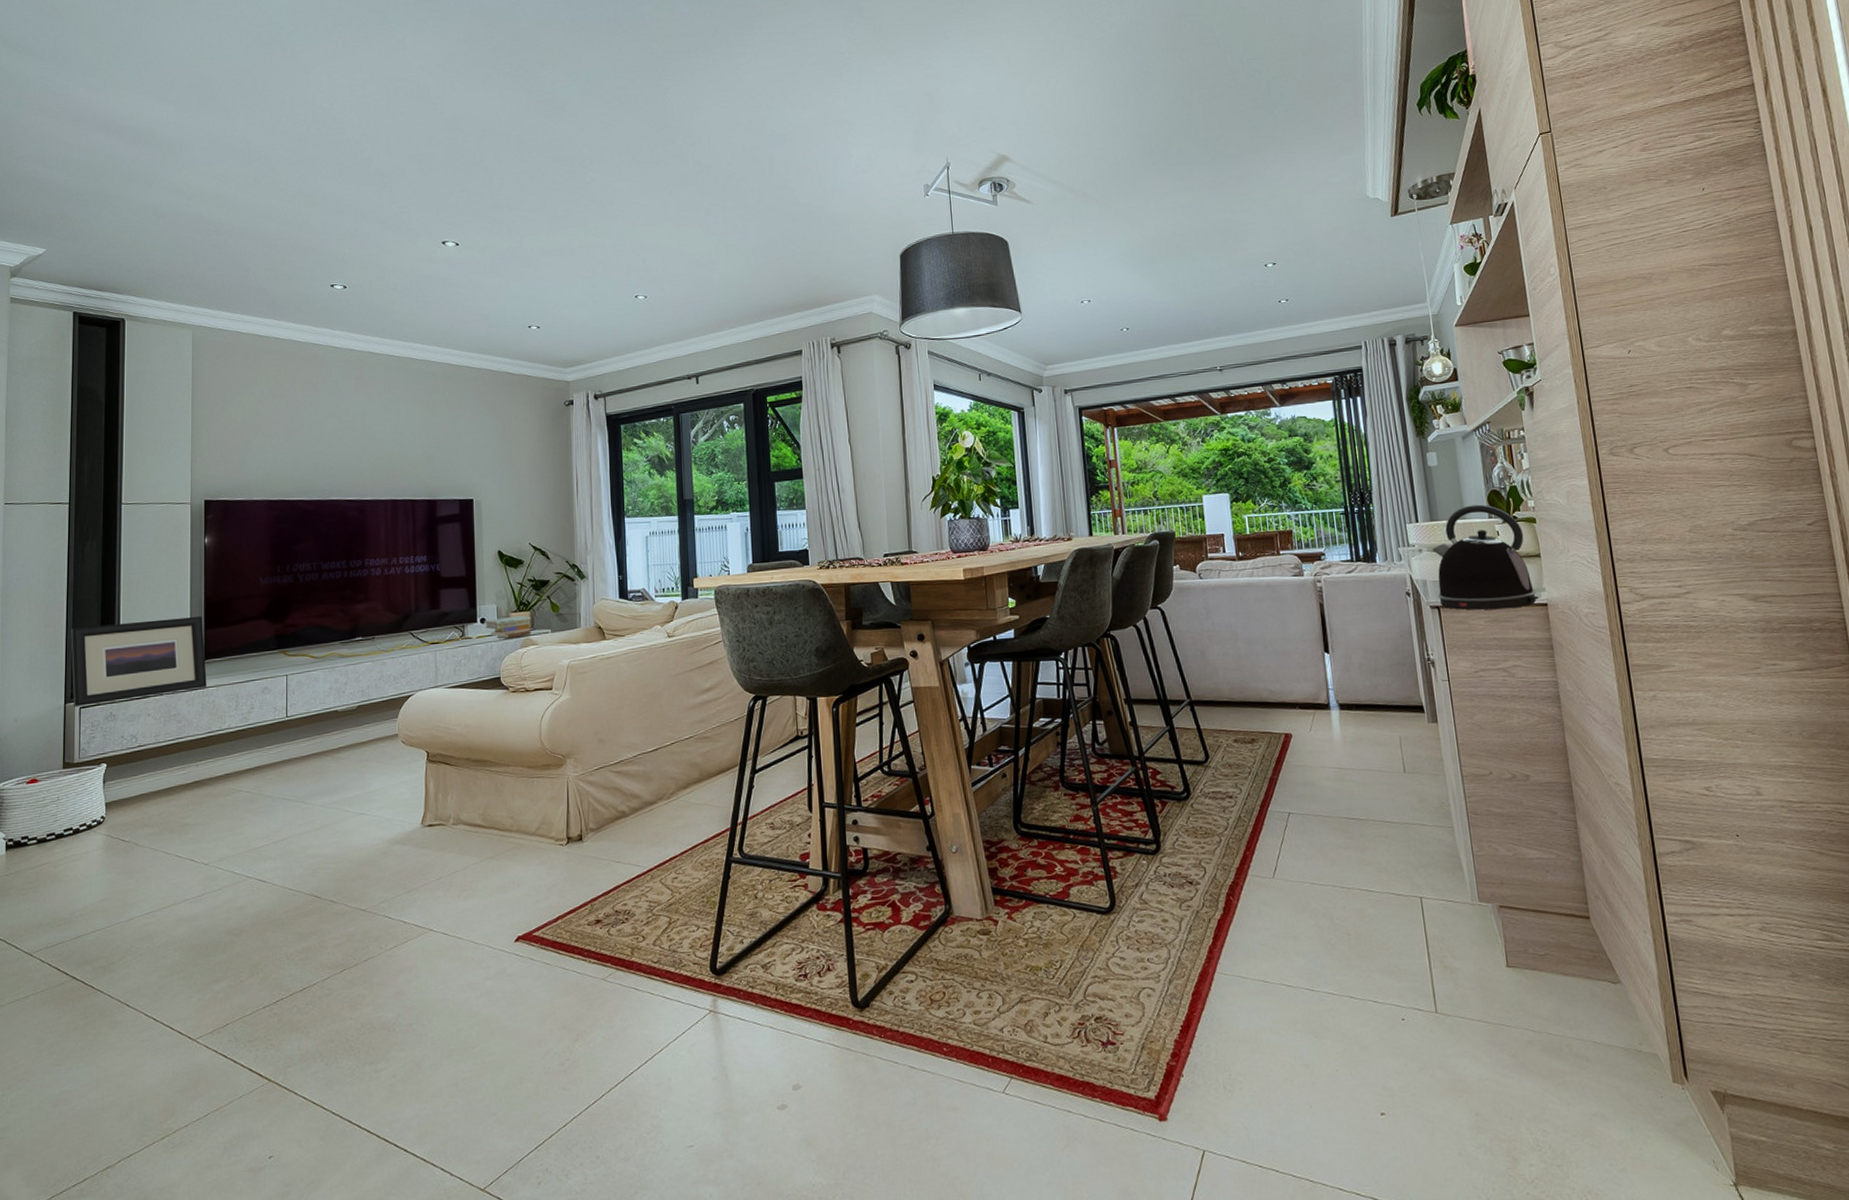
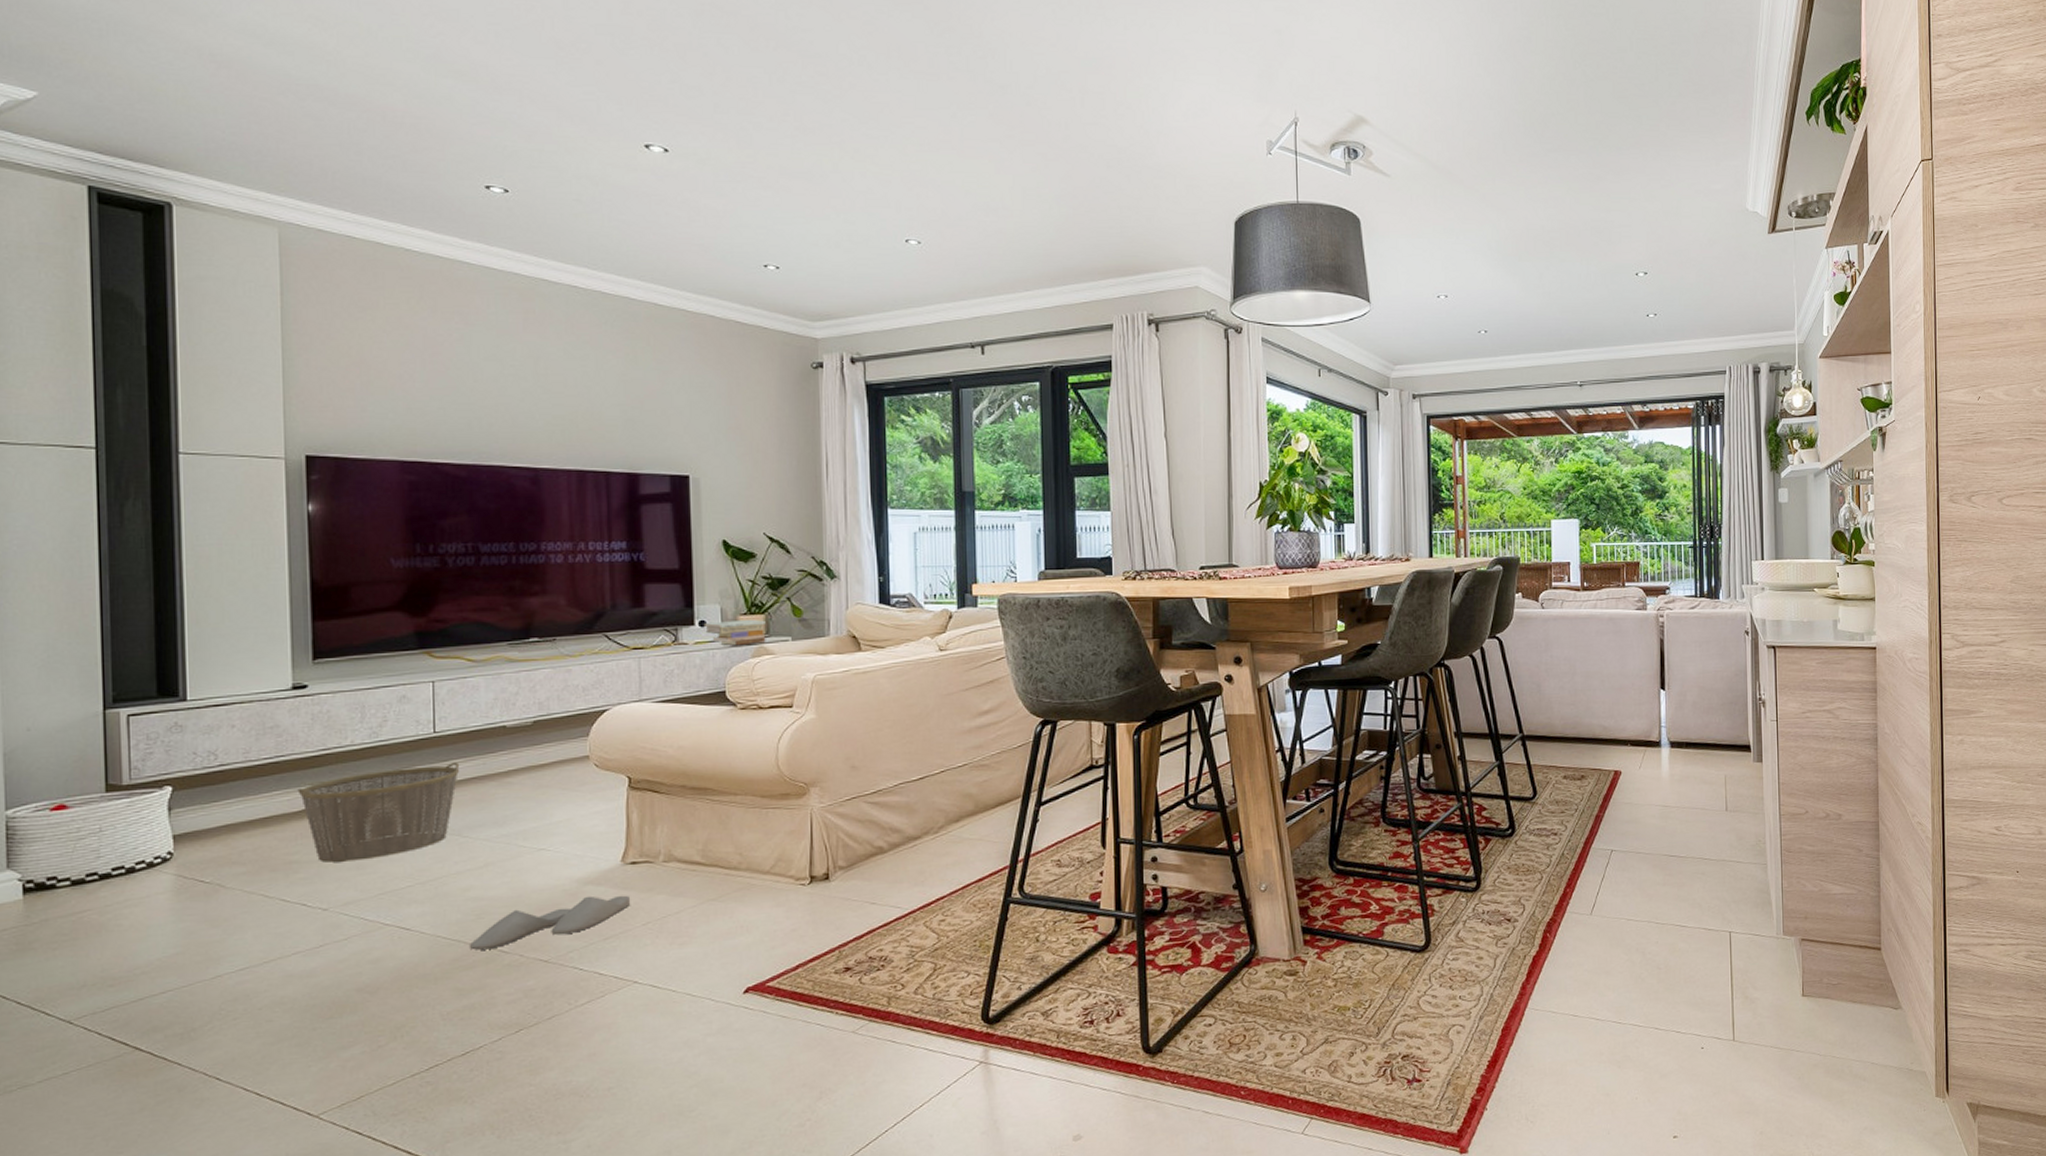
picture frame: present [71,616,207,708] -> none [108,605,318,715]
basket: none [190,740,304,825] -> present [297,761,460,862]
slippers: none [307,853,428,900] -> present [468,895,631,950]
kettle: present [1432,504,1539,610] -> none [1774,545,1869,652]

